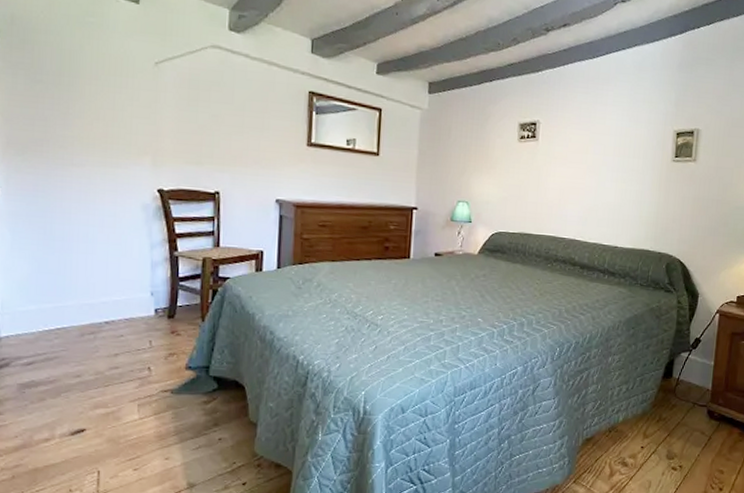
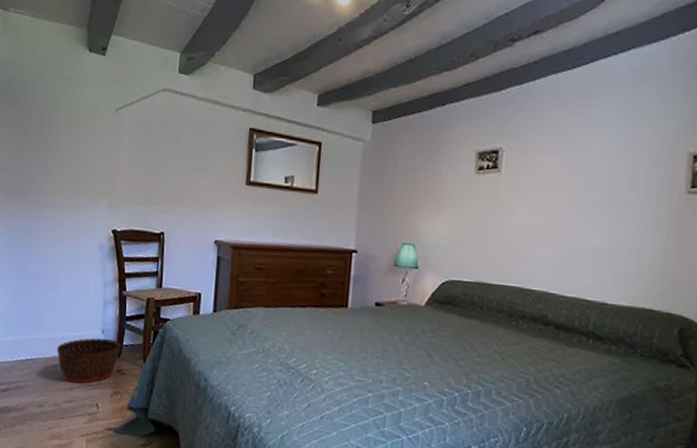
basket: none [94,300,176,349] -> present [56,338,122,384]

